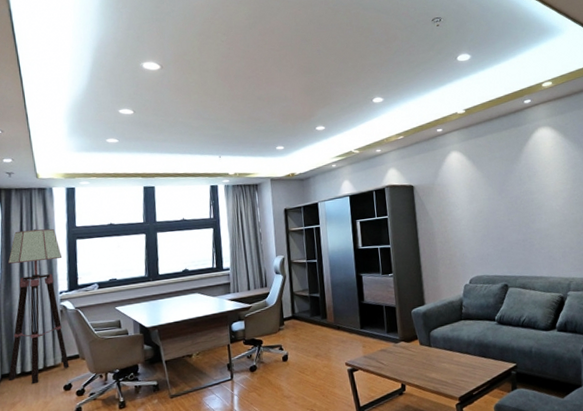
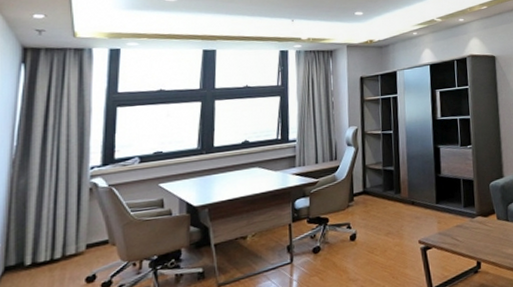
floor lamp: present [7,228,70,385] -> none [14,94,98,278]

